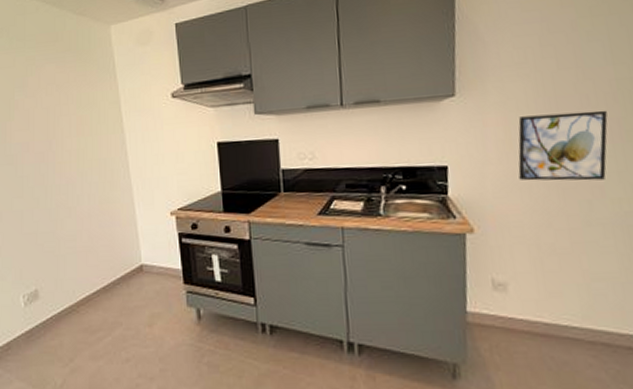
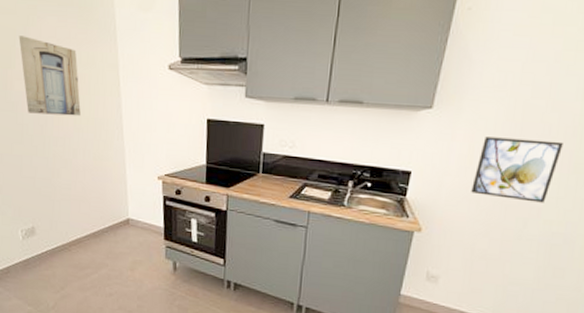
wall art: none [17,86,83,164] -> present [19,35,81,117]

